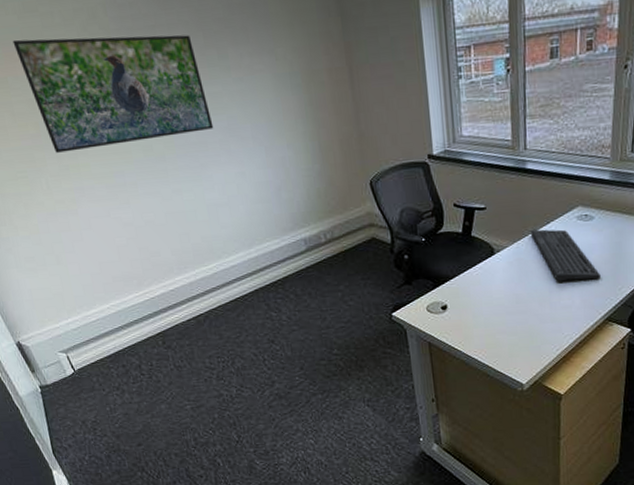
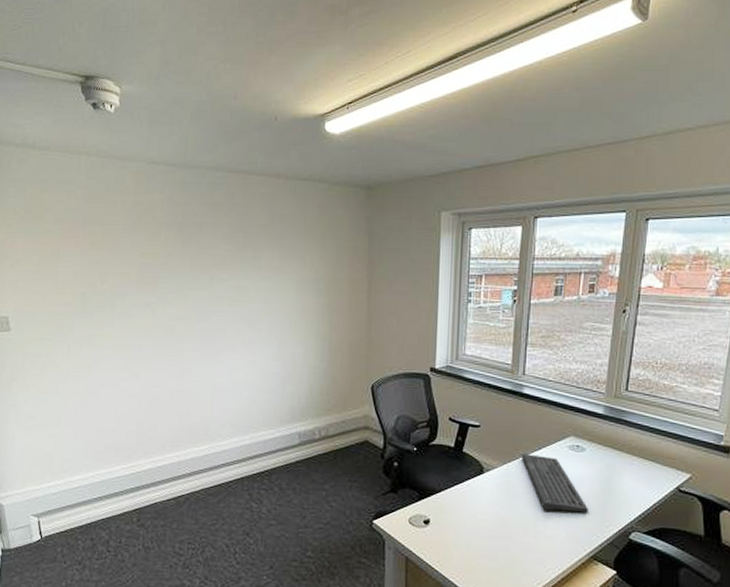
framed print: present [12,34,214,153] -> none [74,220,235,322]

